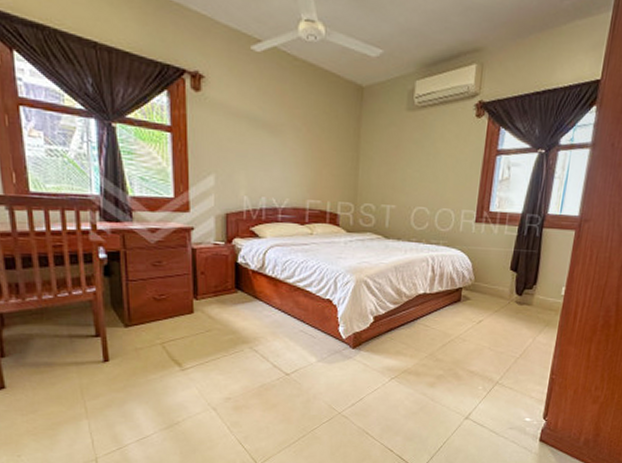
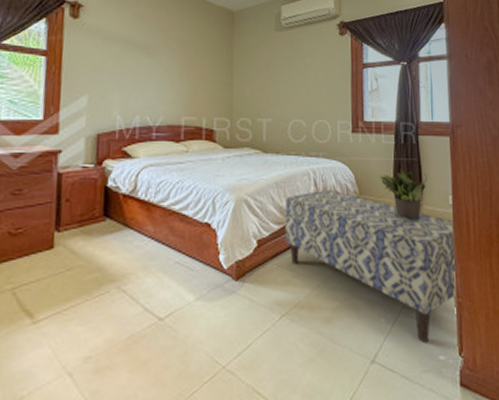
bench: none [399,275,563,407] -> present [285,189,456,342]
potted plant: none [496,259,544,307] -> present [379,169,427,220]

